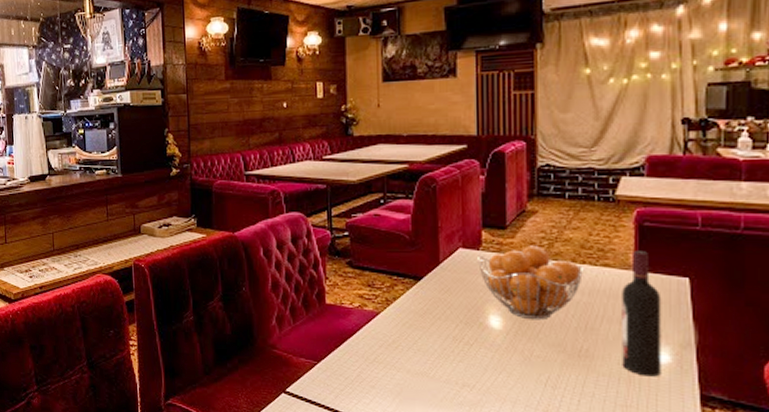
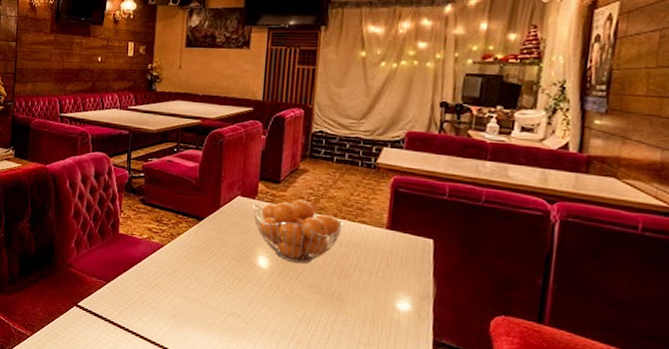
wine bottle: present [622,251,662,377] -> none [368,212,408,322]

